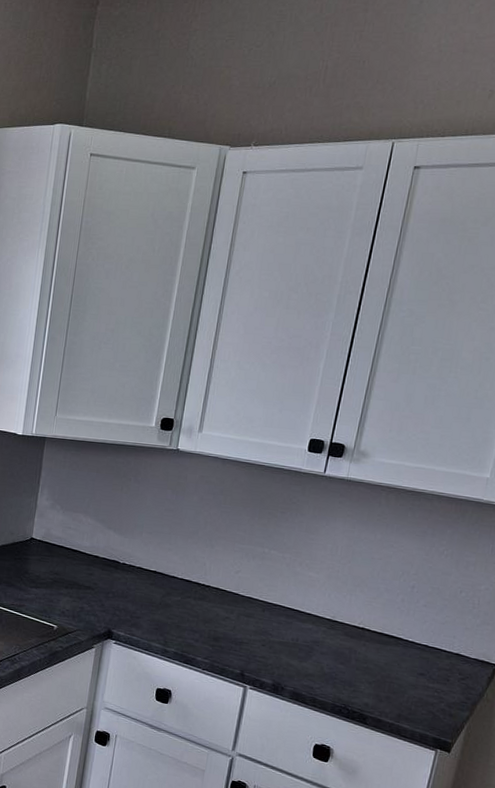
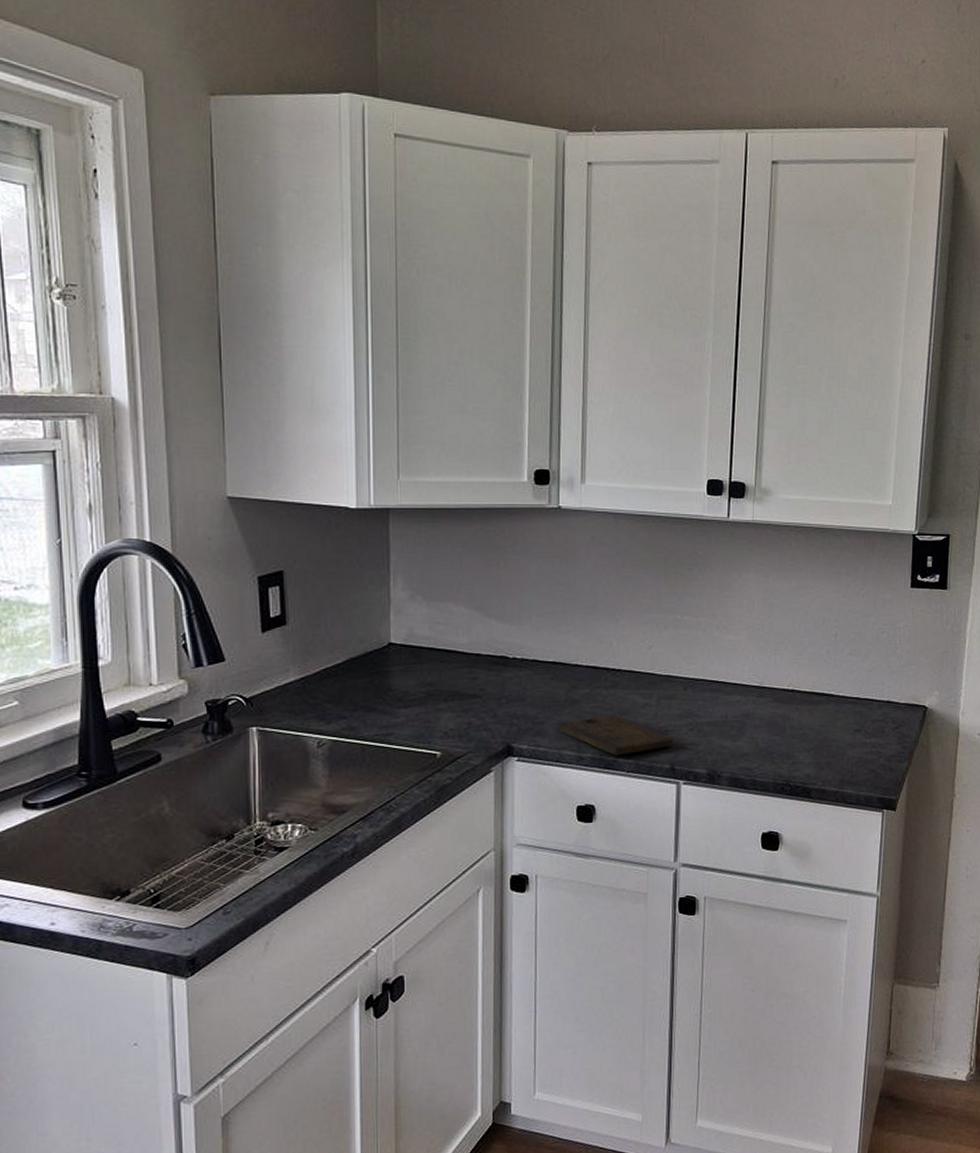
cutting board: none [149,619,246,656] -> present [556,715,673,756]

